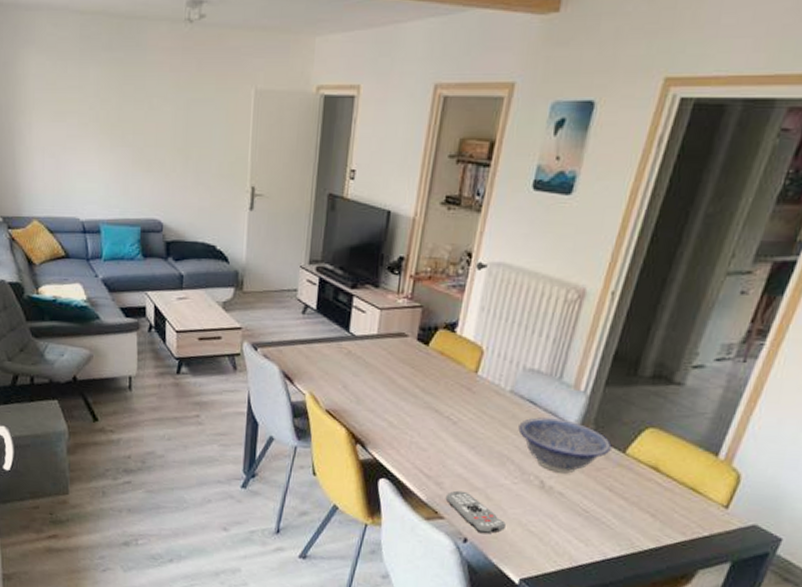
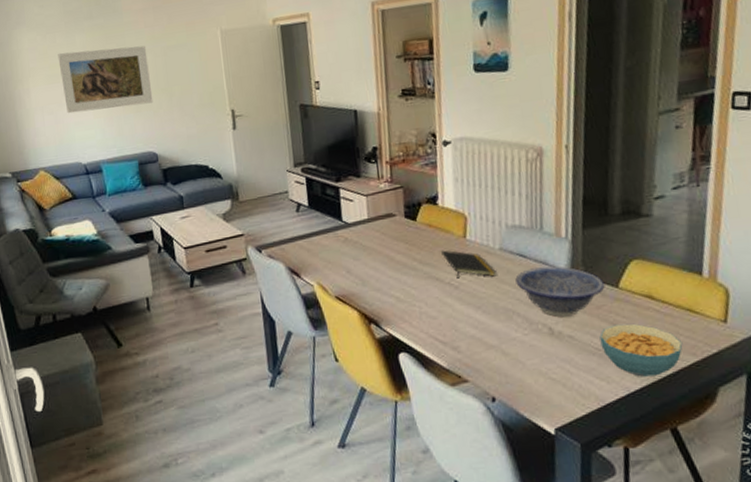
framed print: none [67,86,168,163] -> present [58,45,153,114]
remote control: present [445,490,507,534] -> none [464,351,529,390]
notepad: none [447,381,501,419] -> present [441,250,497,279]
cereal bowl: none [589,490,675,548] -> present [599,323,683,377]

